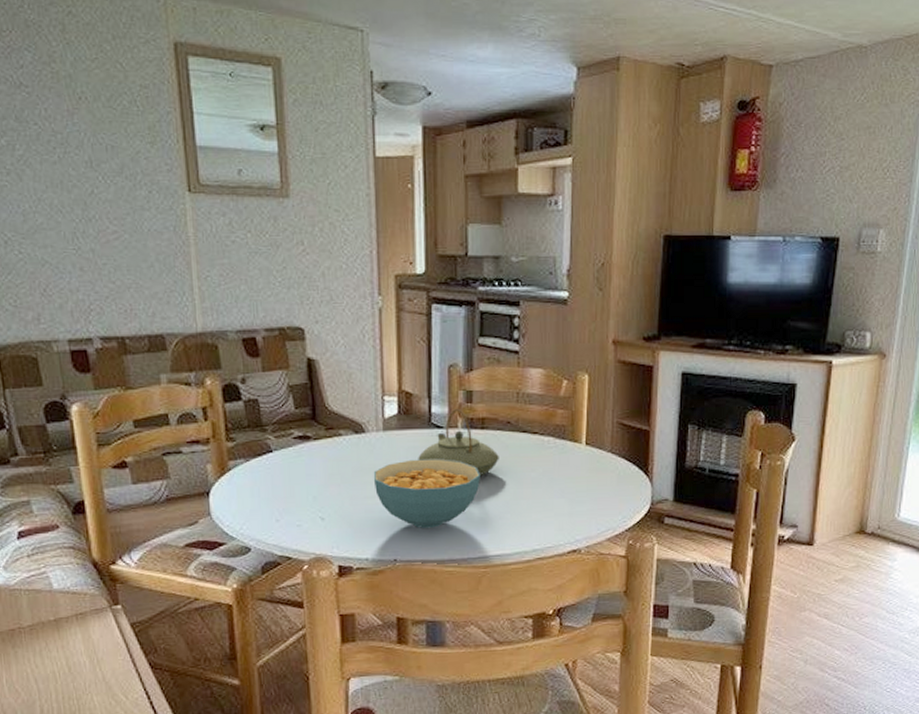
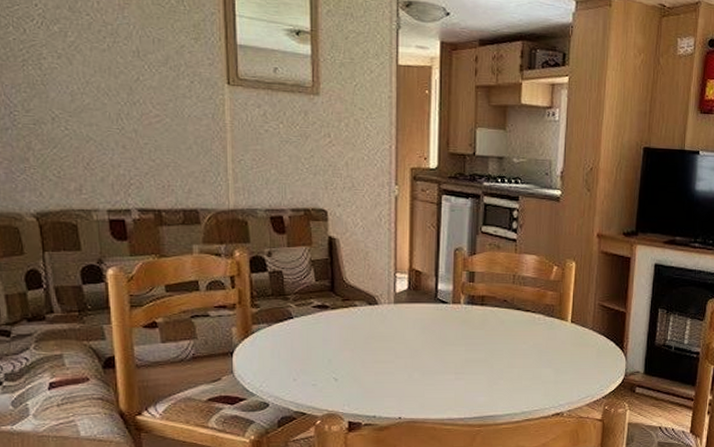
cereal bowl: present [373,459,480,528] -> none [383,330,478,390]
teapot: present [418,408,499,475] -> none [424,286,496,346]

